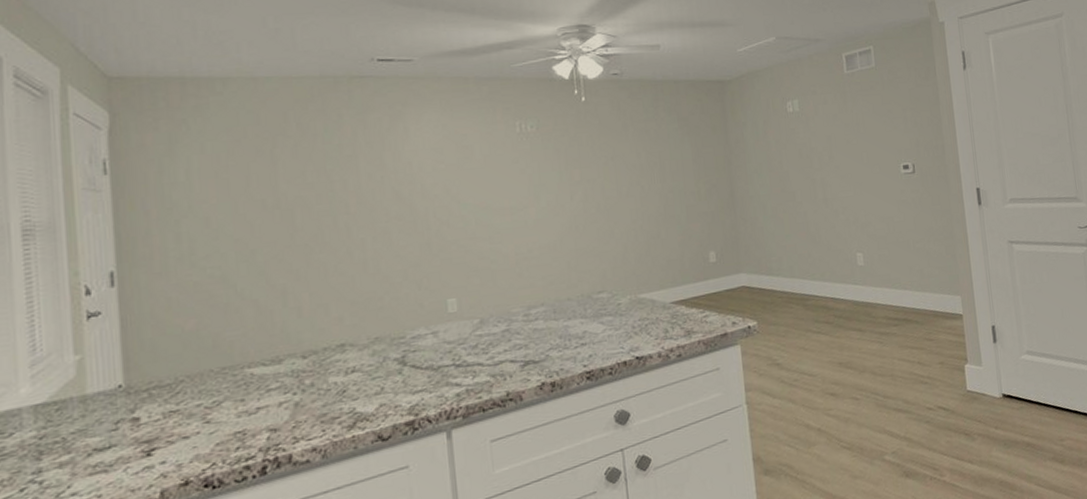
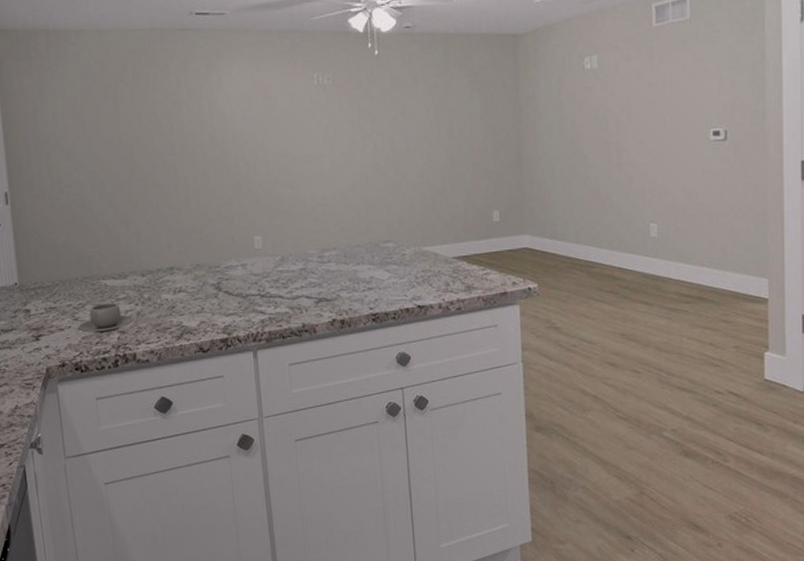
teacup: none [210,395,291,437] -> present [78,302,135,333]

